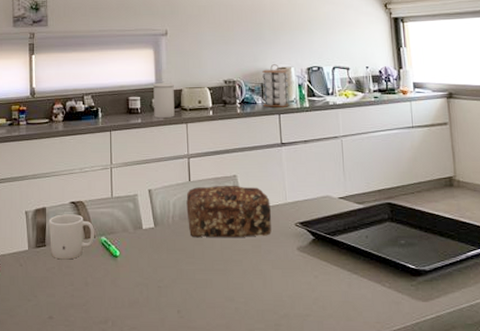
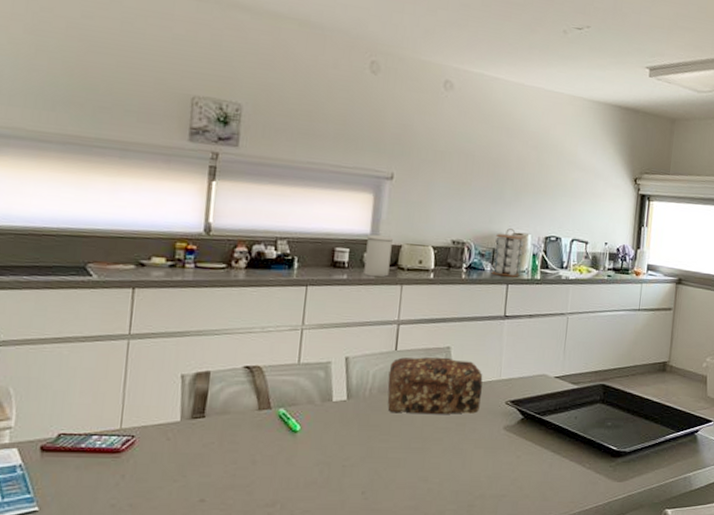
mug: present [48,214,95,260] -> none [210,380,272,434]

